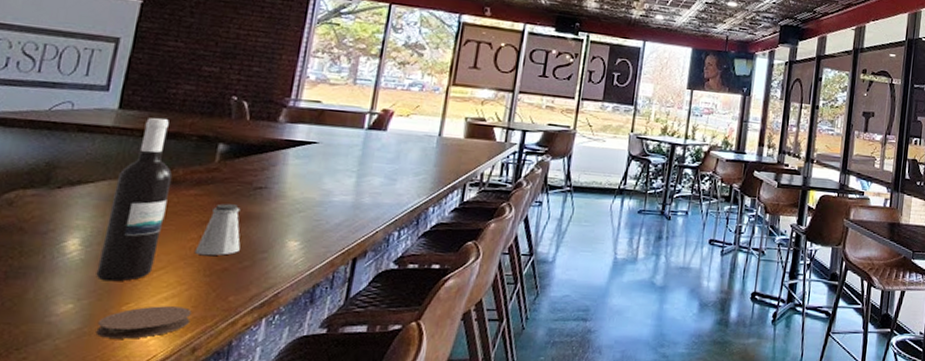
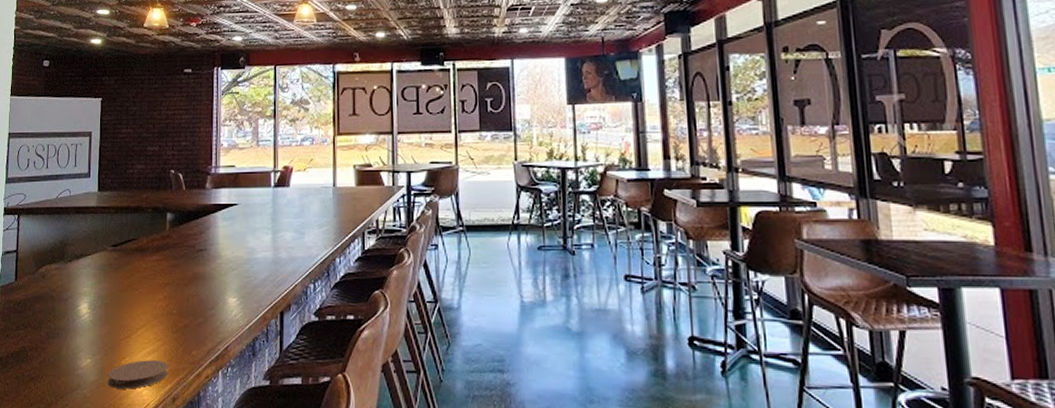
wine bottle: present [96,117,173,282] -> none [101,195,140,339]
saltshaker: present [194,203,241,256] -> none [163,266,194,314]

